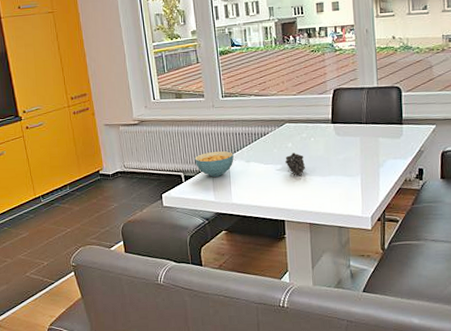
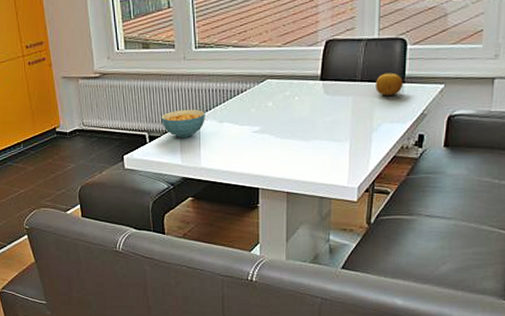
fruit: present [285,152,306,176] -> none [263,113,287,139]
fruit: none [378,116,402,135] -> present [376,72,404,95]

